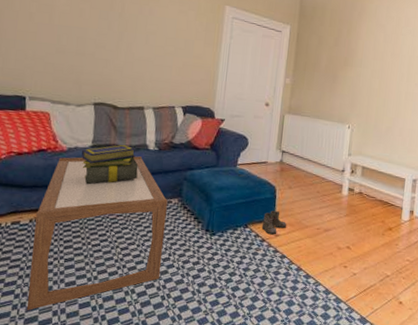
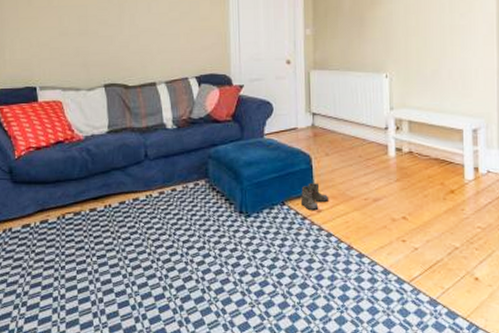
coffee table: present [26,156,168,310] -> none [63,137,197,313]
stack of books: present [81,144,139,185] -> none [98,126,159,174]

